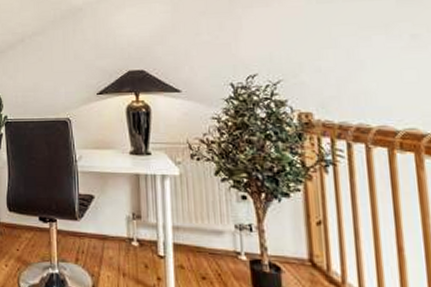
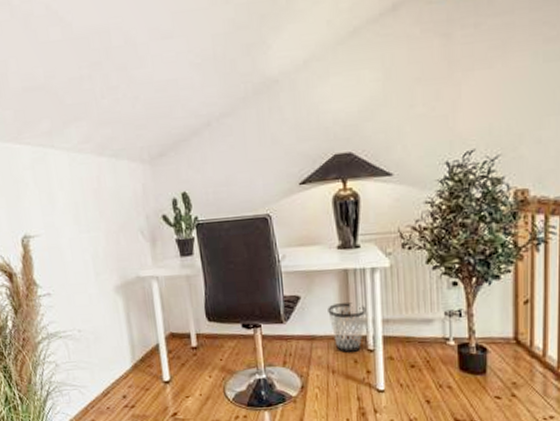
wastebasket: none [120,206,157,256] -> present [328,302,367,352]

